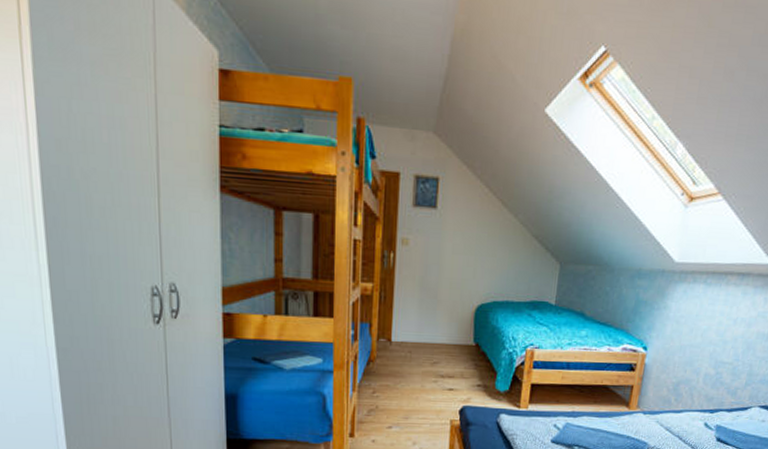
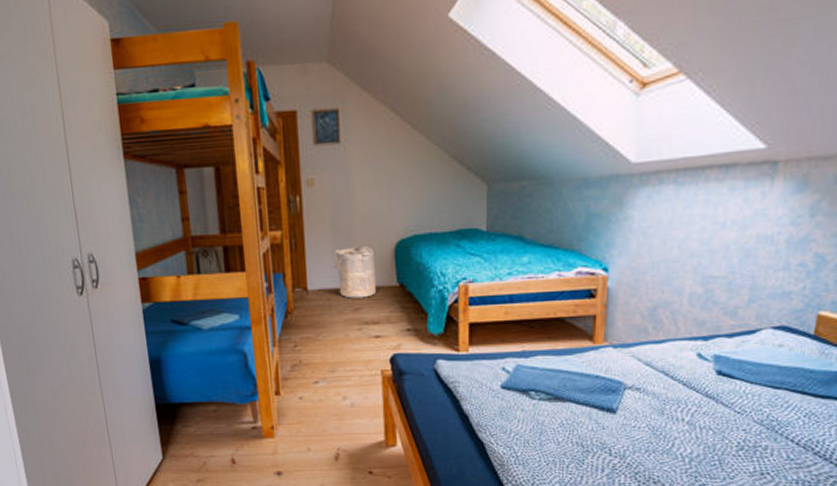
laundry hamper: none [419,305,456,353] -> present [334,245,377,299]

